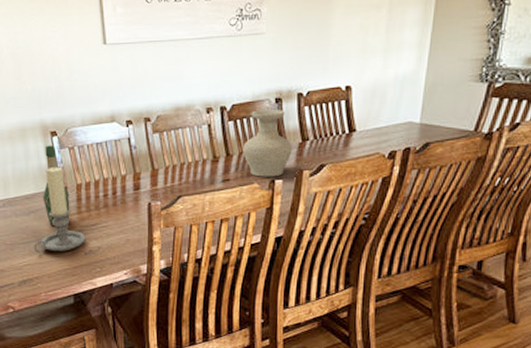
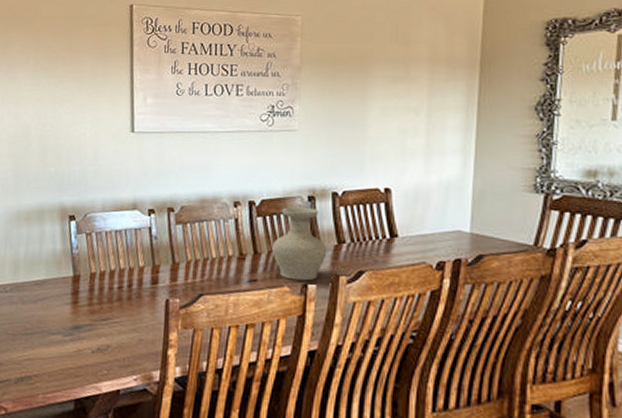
candle holder: present [33,166,86,253] -> none [36,252,95,347]
wine bottle: present [42,145,70,225] -> none [52,229,82,316]

